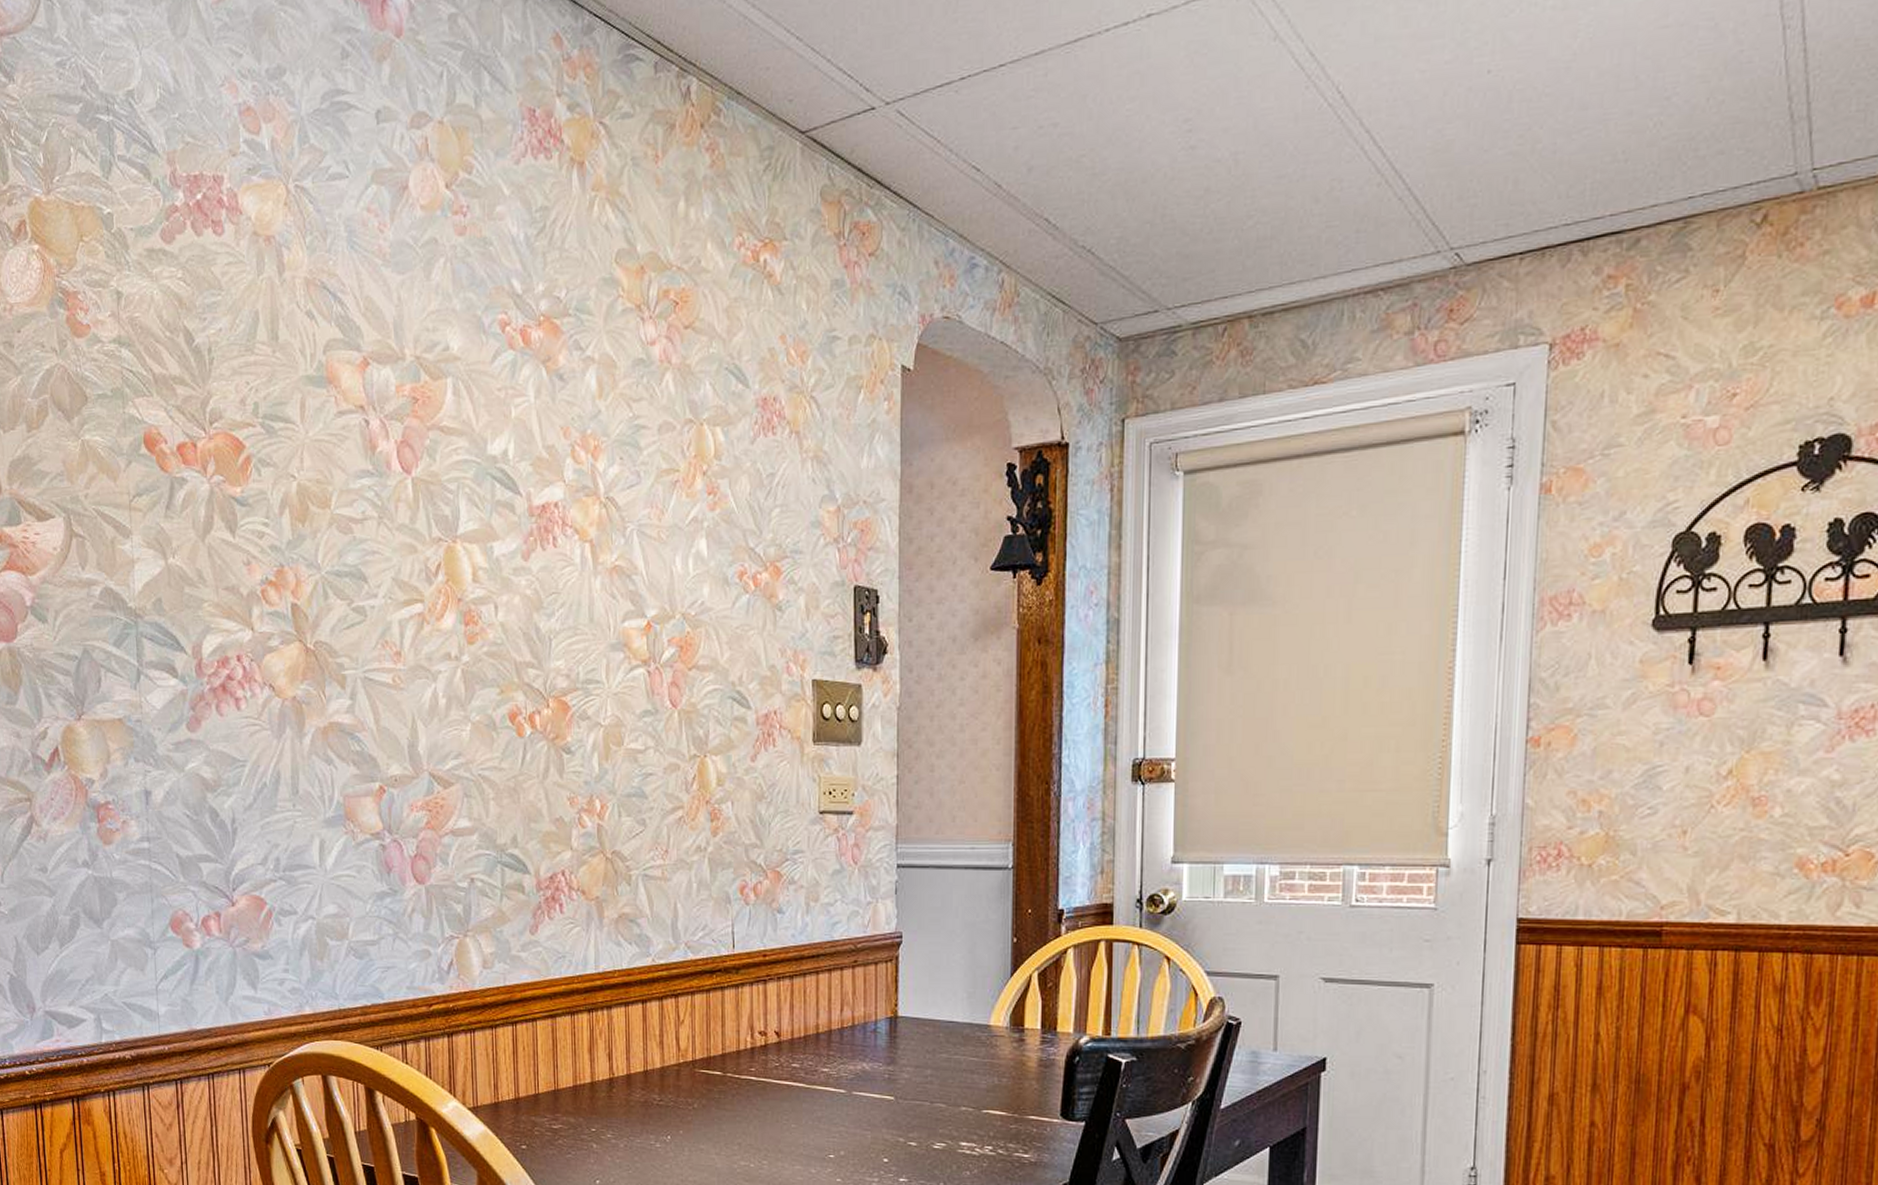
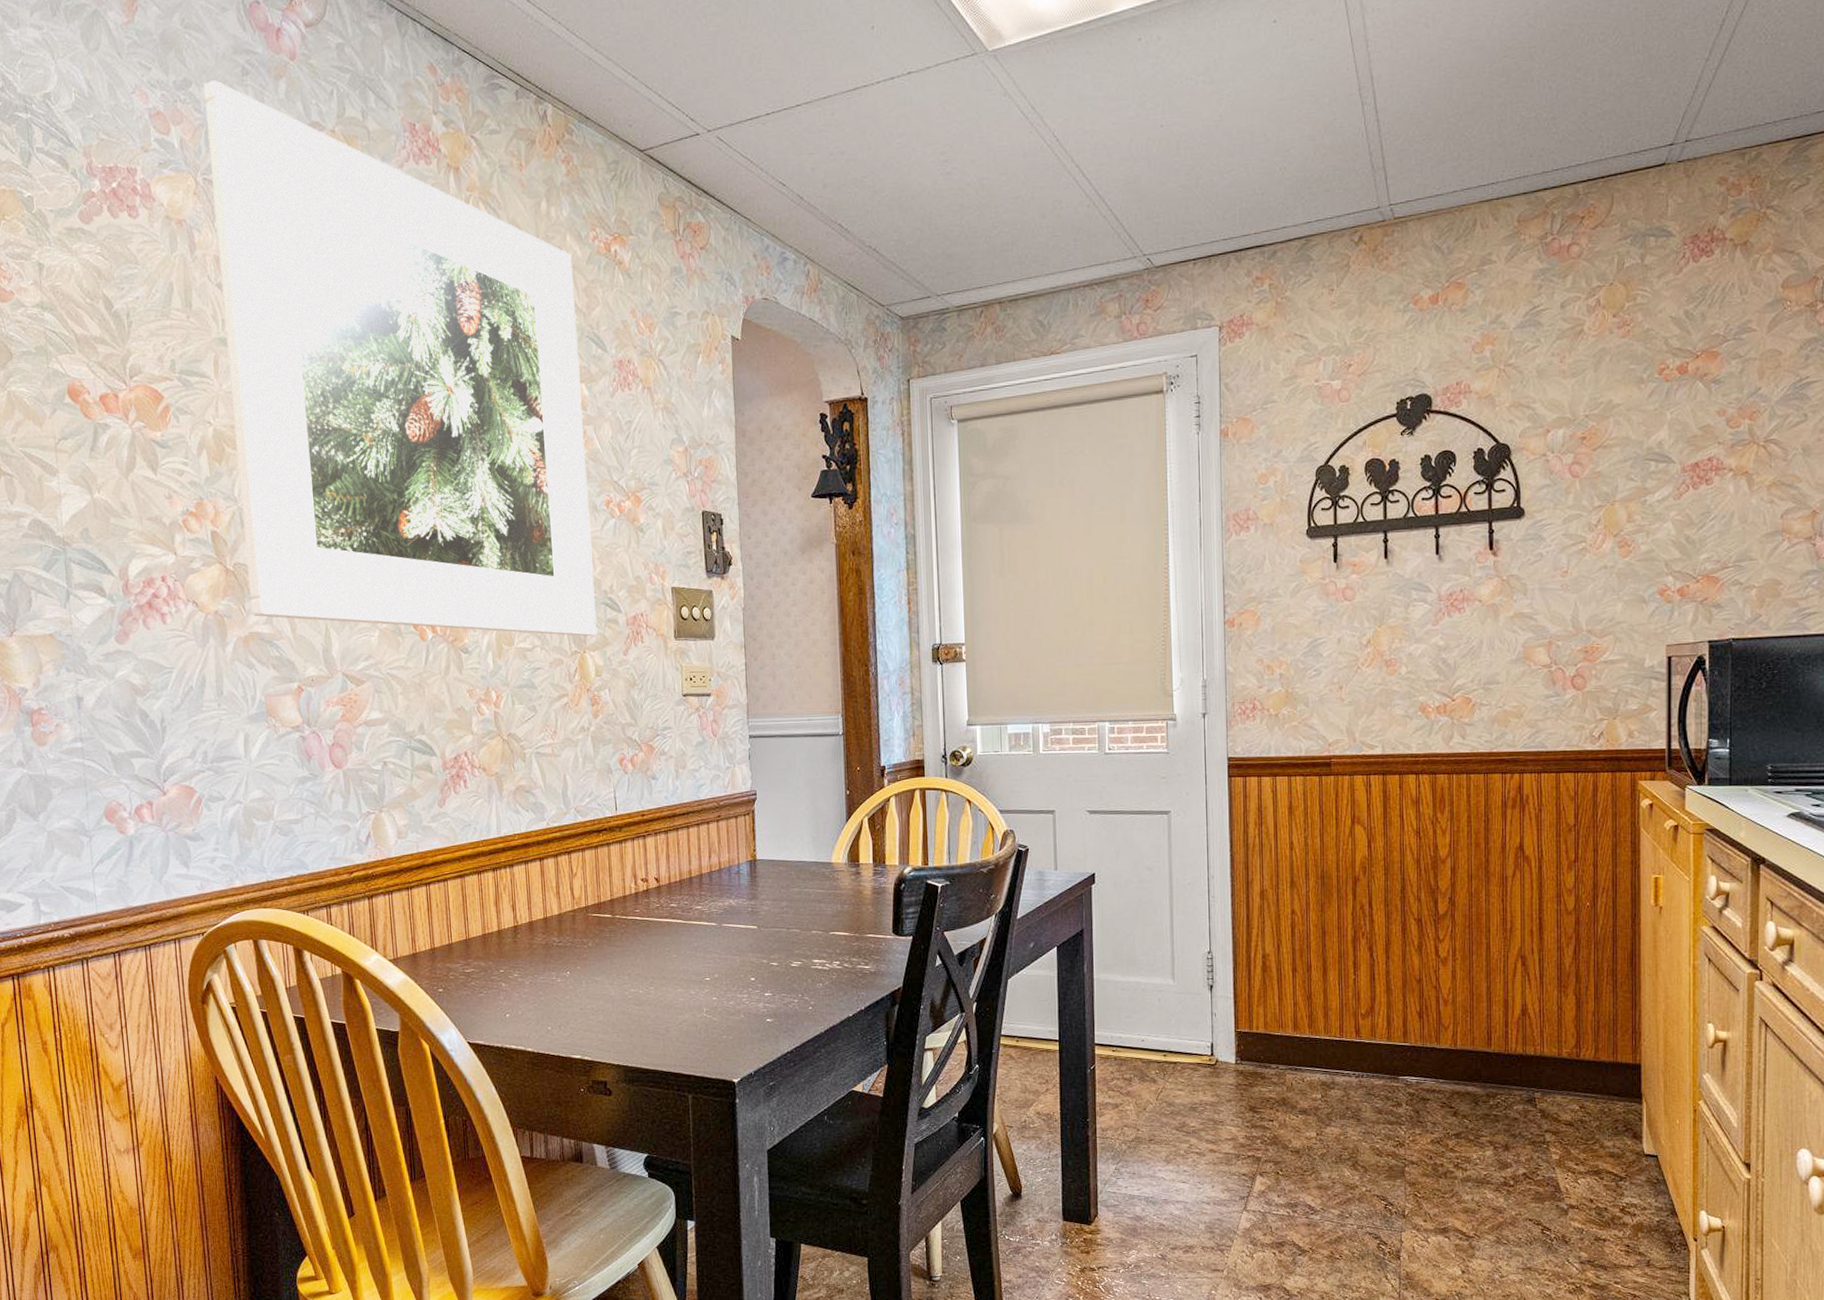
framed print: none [299,66,721,738] -> present [203,80,597,637]

